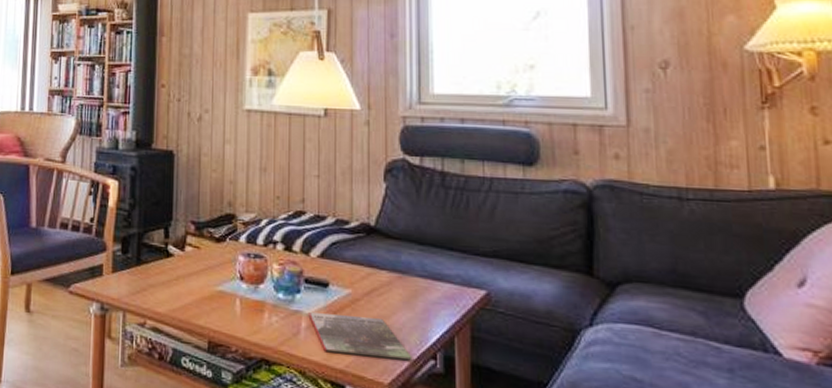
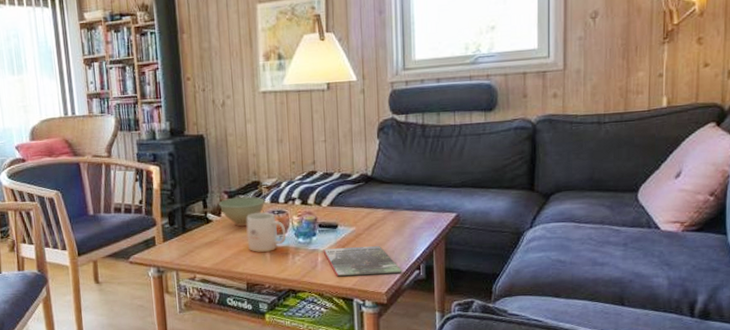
bowl: none [183,230,239,268] -> present [219,196,265,227]
mug: none [213,253,263,305] -> present [246,212,287,252]

